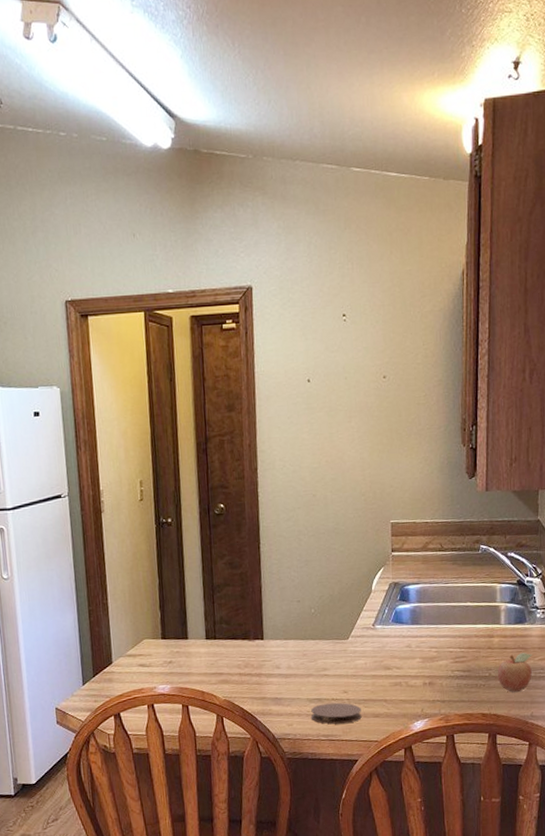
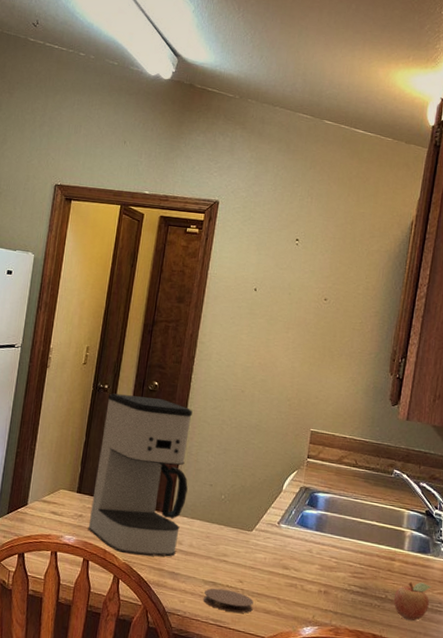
coffee maker: none [173,521,276,690] -> present [88,393,193,557]

